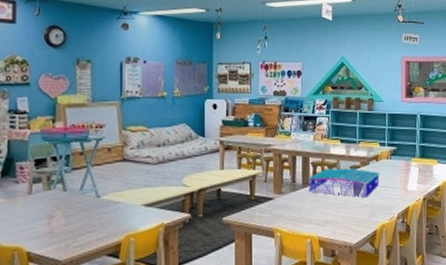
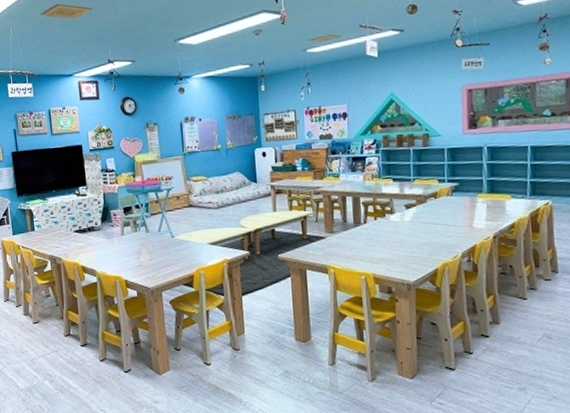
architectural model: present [307,168,381,197] -> none [359,206,440,235]

